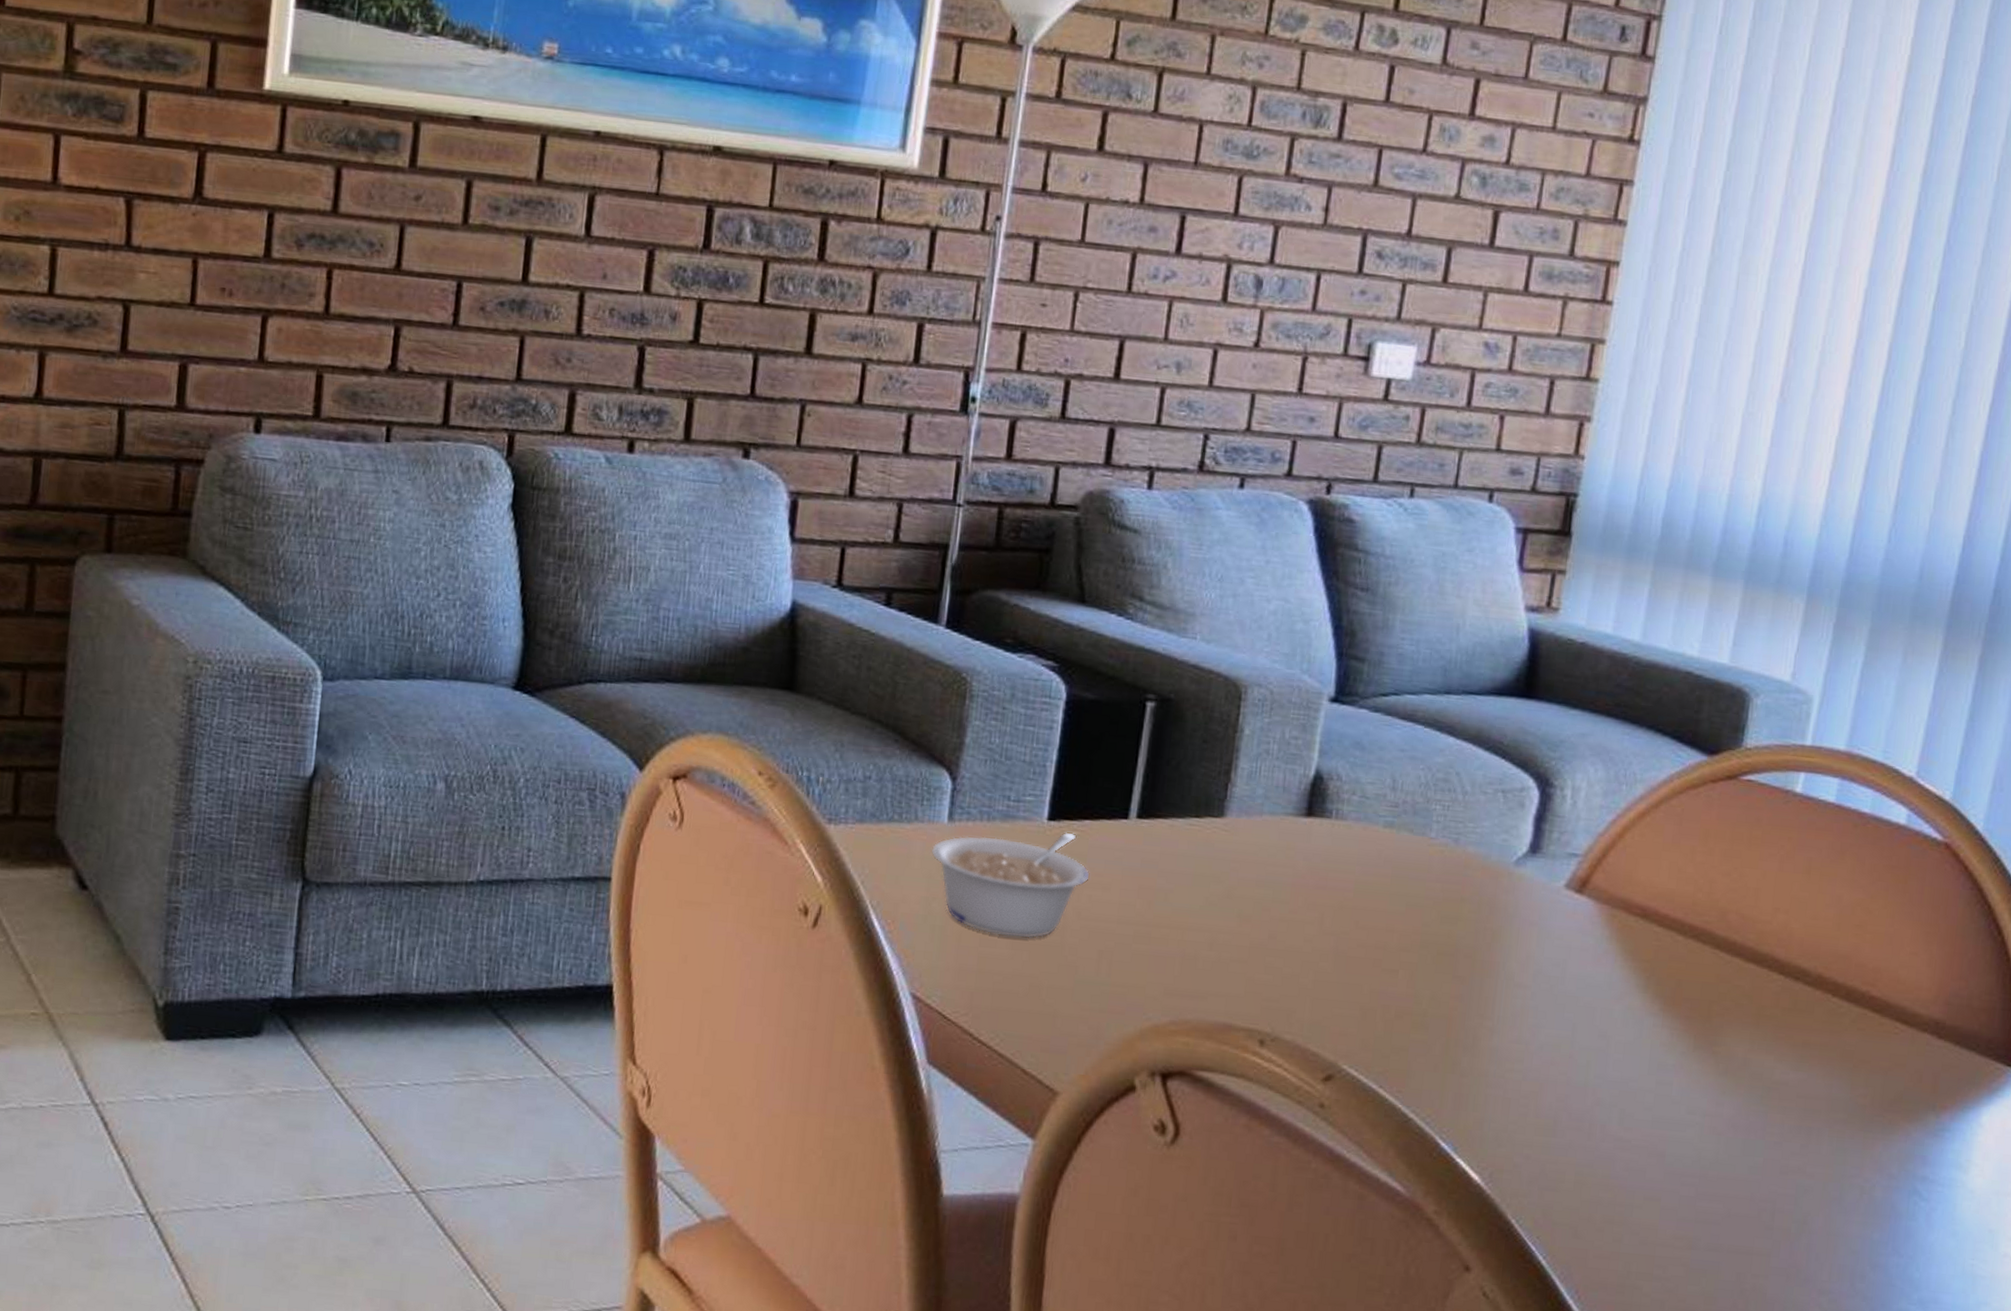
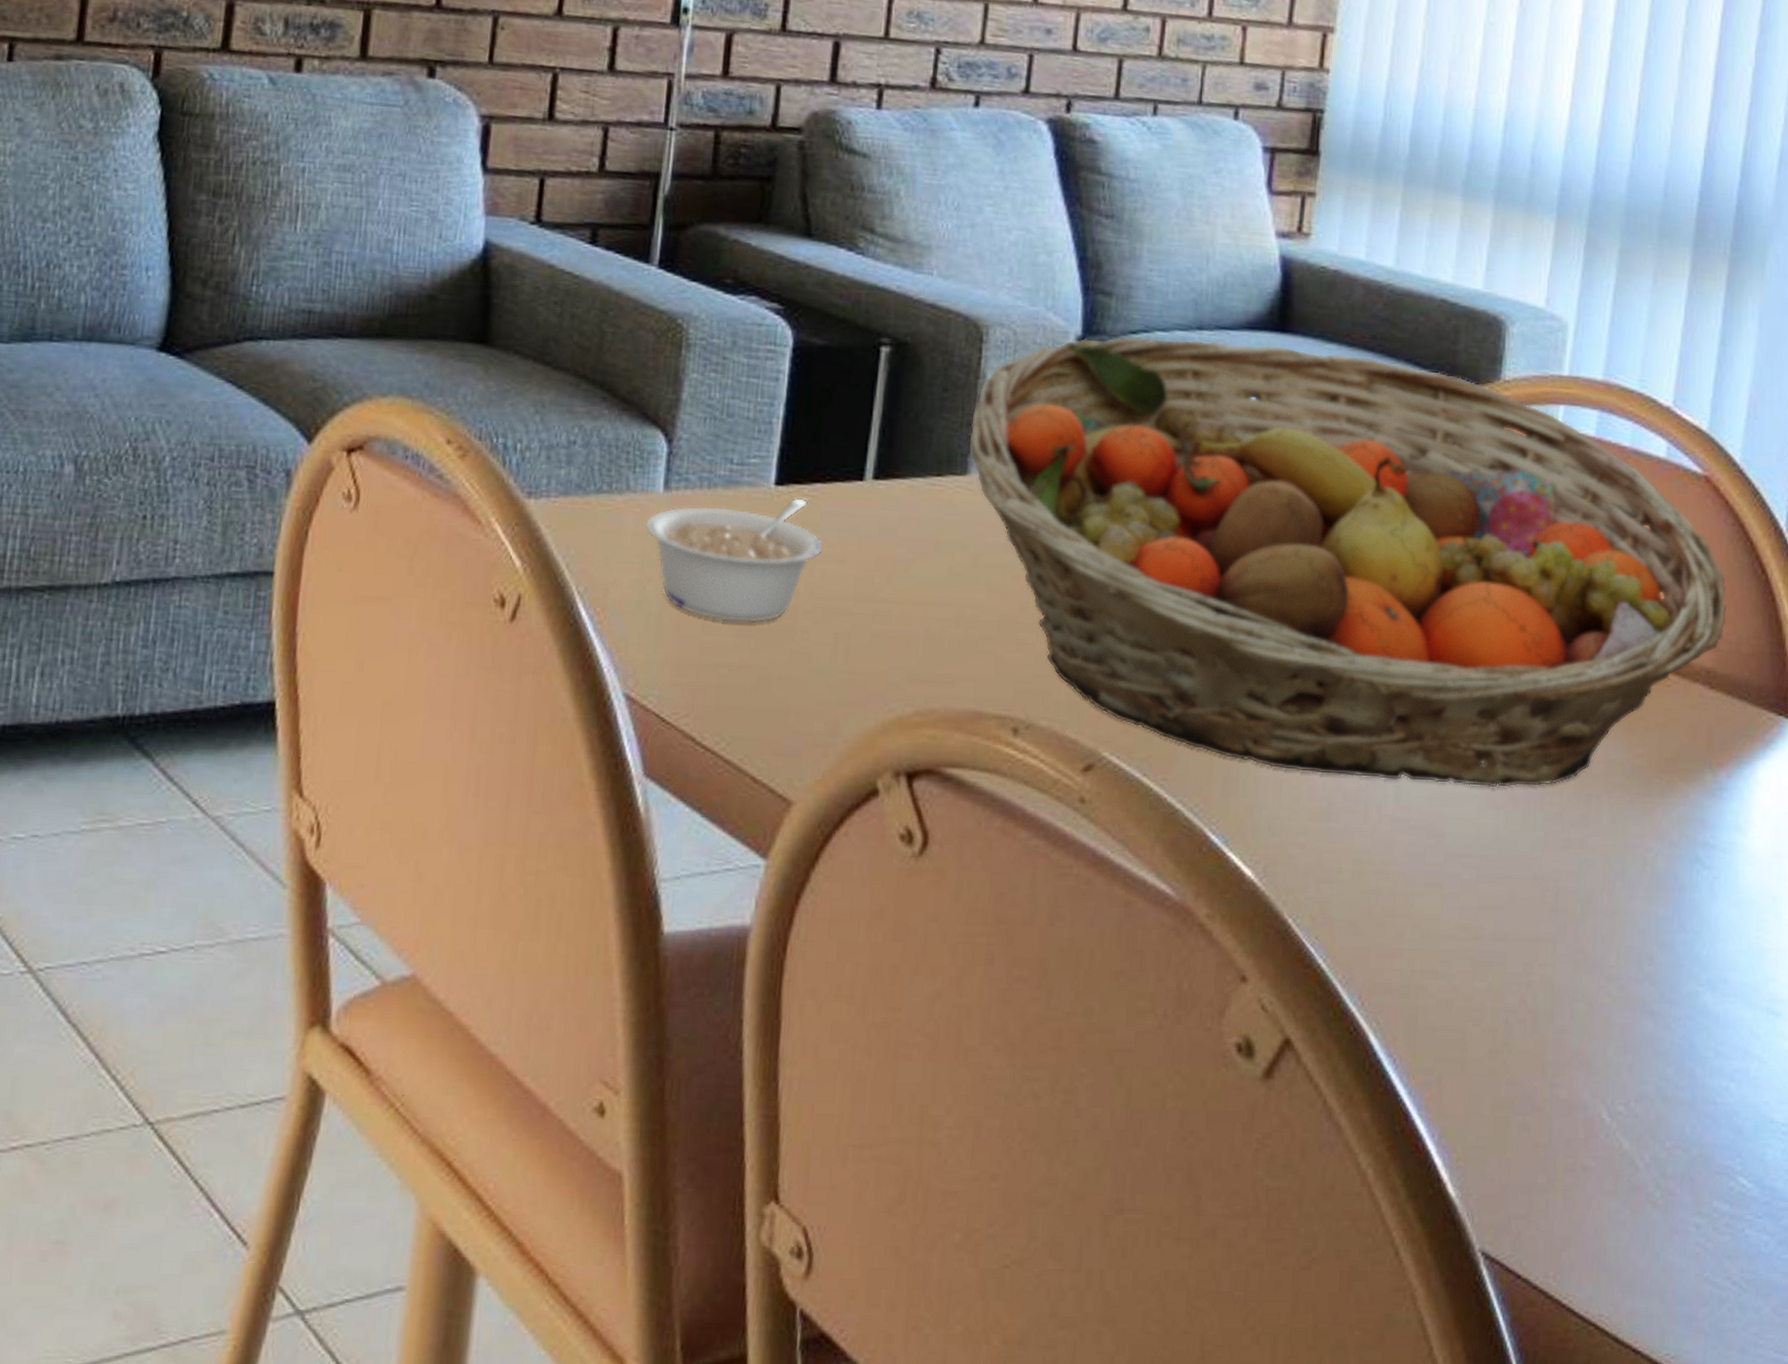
fruit basket: none [1225,698,1961,1118] -> present [968,336,1728,788]

